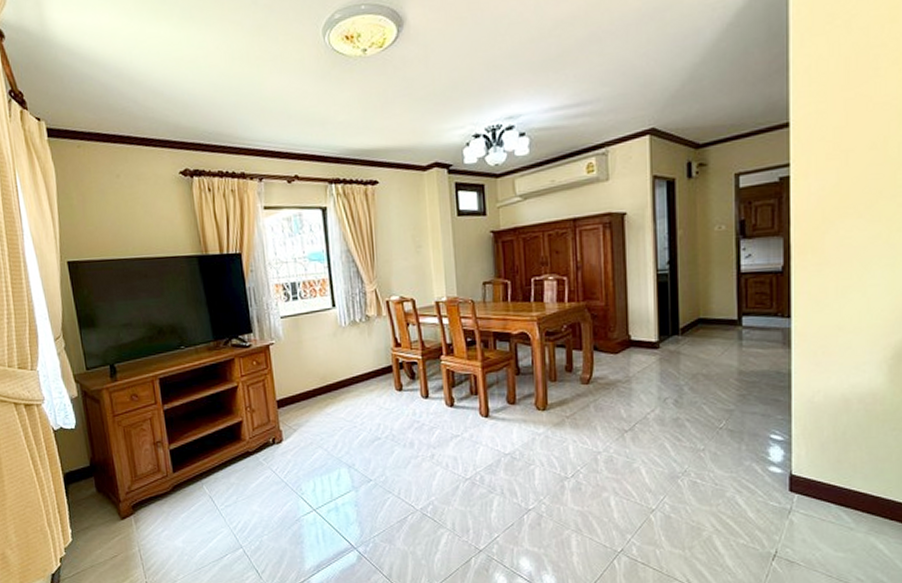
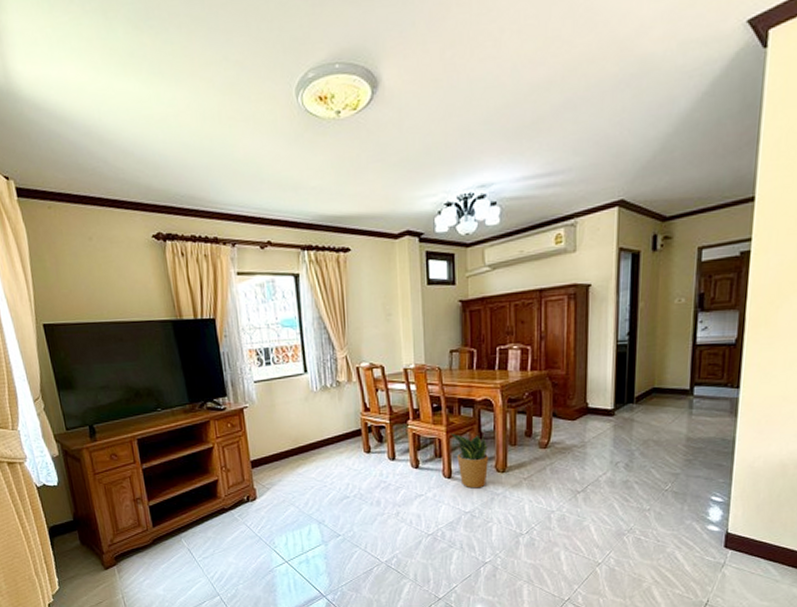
potted plant: none [485,368,529,428] -> present [449,433,491,489]

